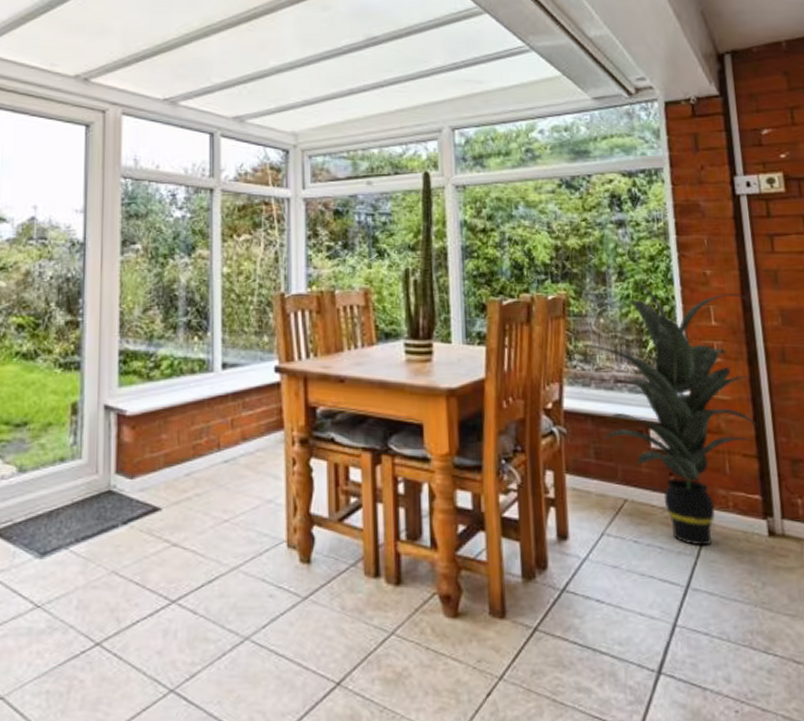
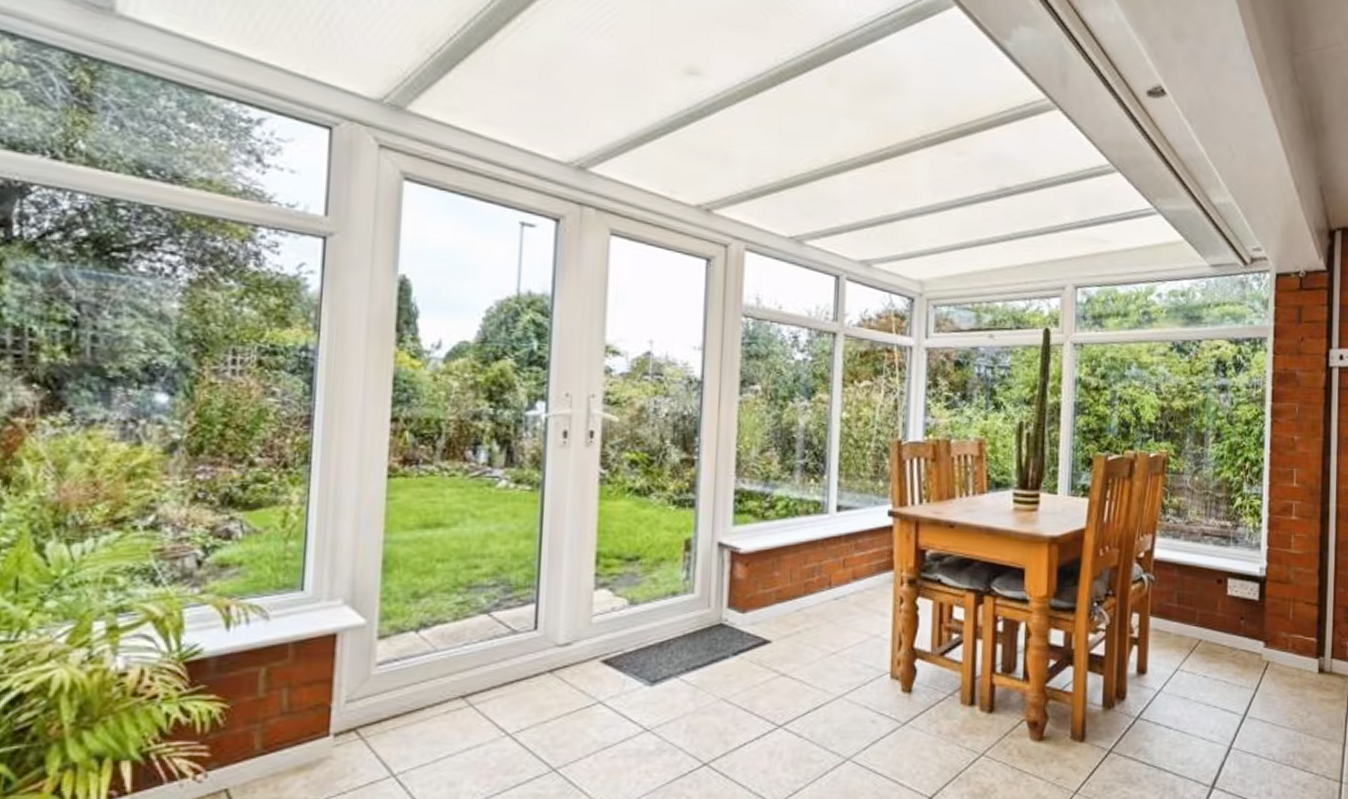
indoor plant: present [576,281,756,546] -> none [1170,443,1330,681]

